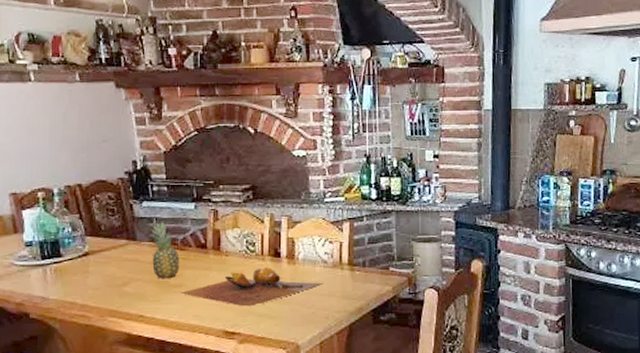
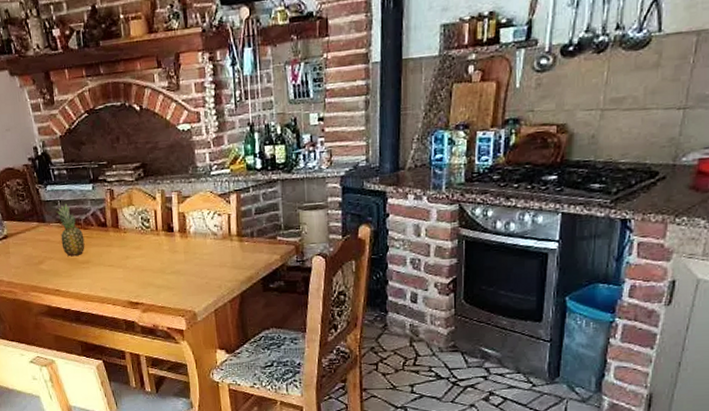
cutting board: present [181,267,324,307] -> none [88,242,215,279]

